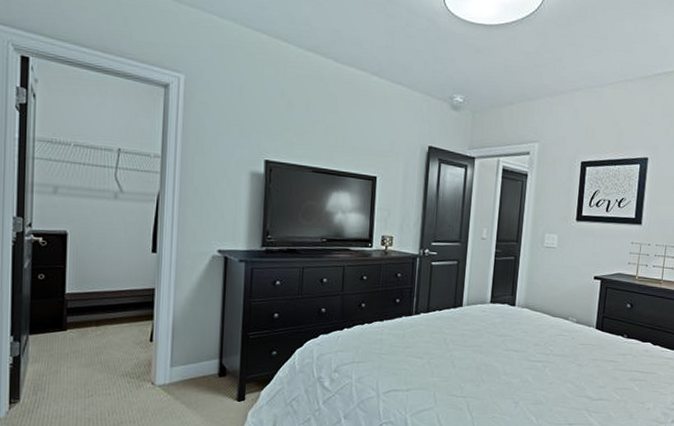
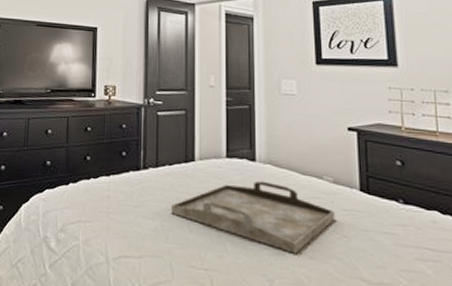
serving tray: none [438,322,574,380] -> present [171,181,335,254]

